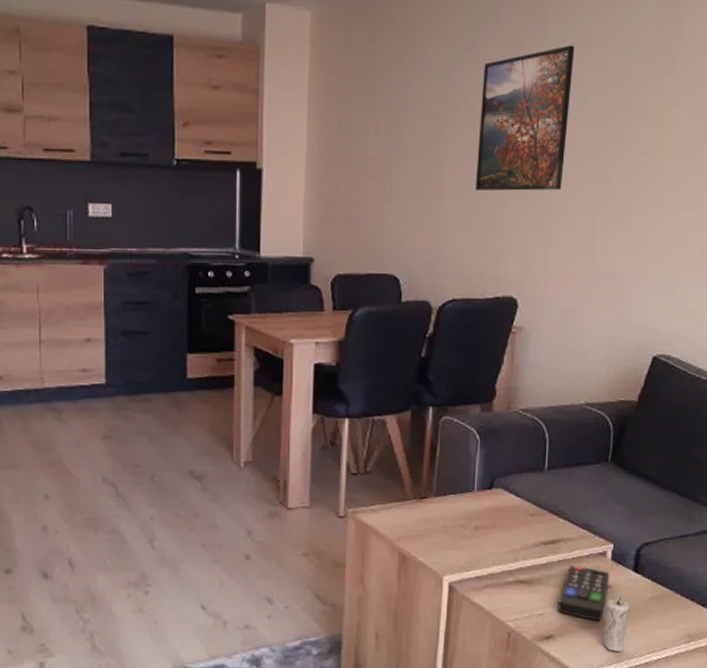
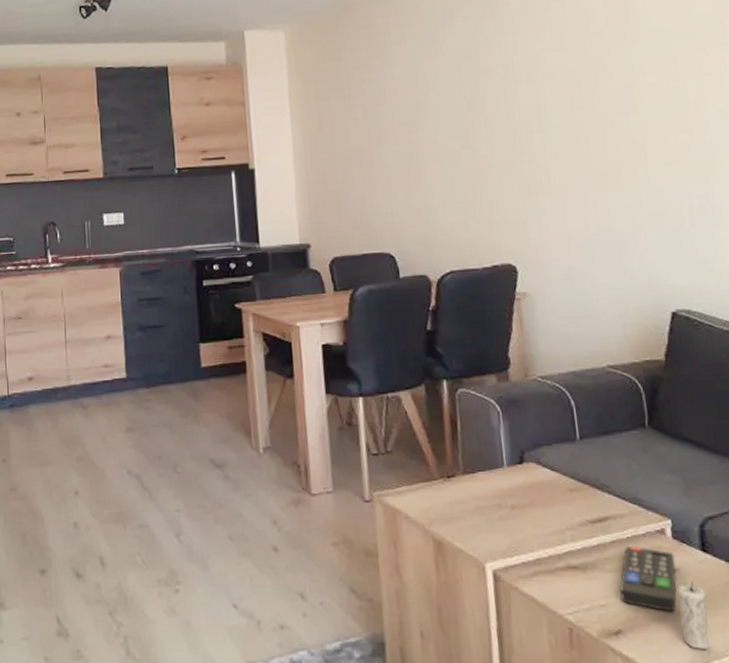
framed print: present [476,45,575,191] -> none [447,30,542,168]

